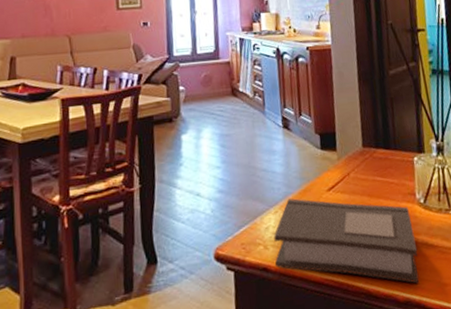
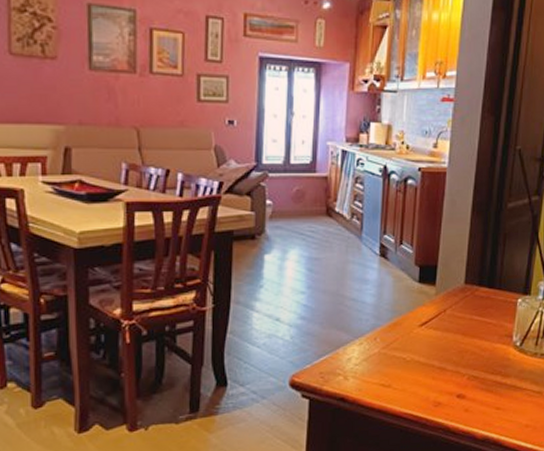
book: present [274,198,420,284] -> none [353,331,505,423]

